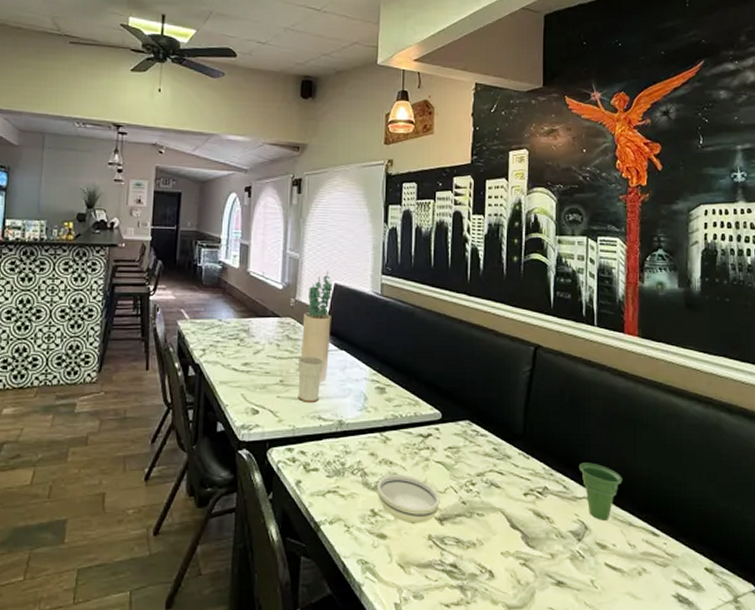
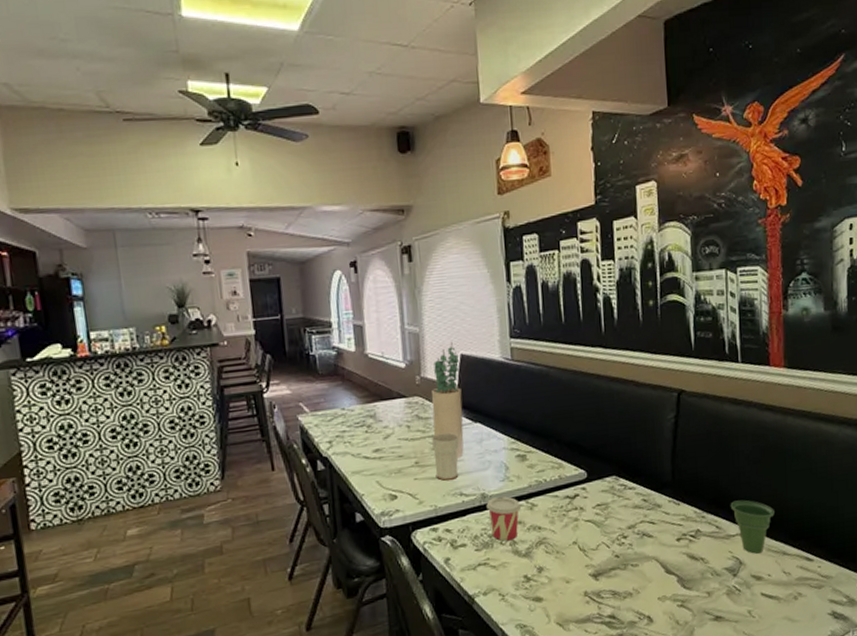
cup: none [342,425,375,472] -> present [486,496,521,541]
bowl: present [377,474,440,524] -> none [528,537,593,583]

